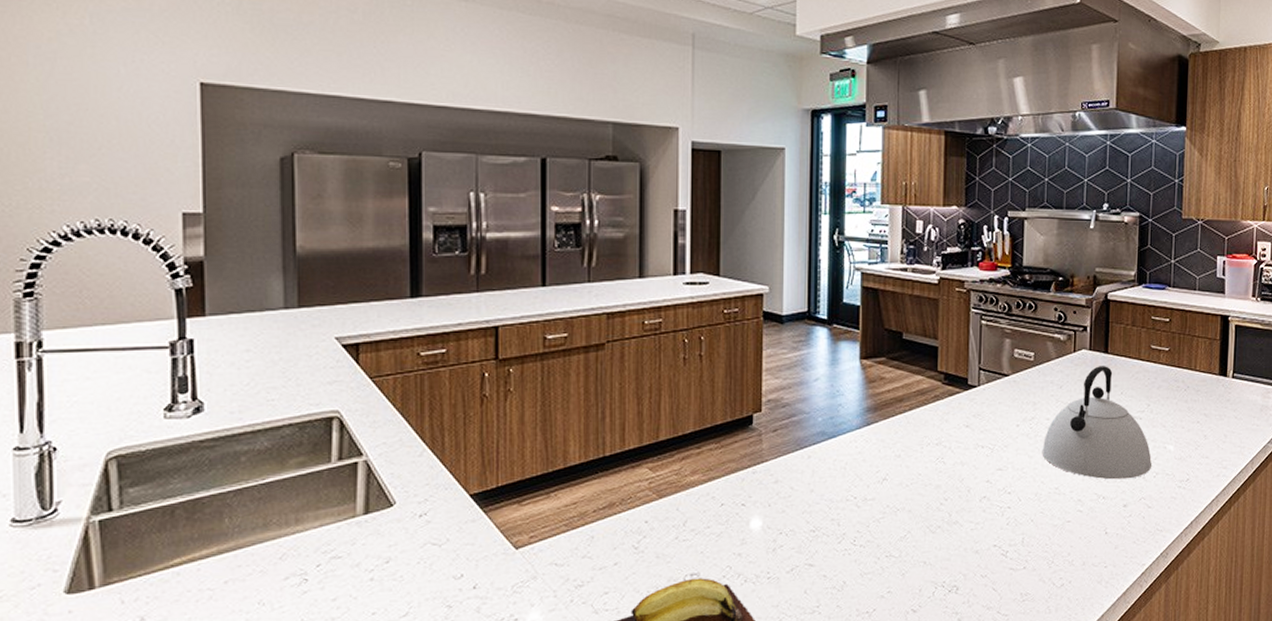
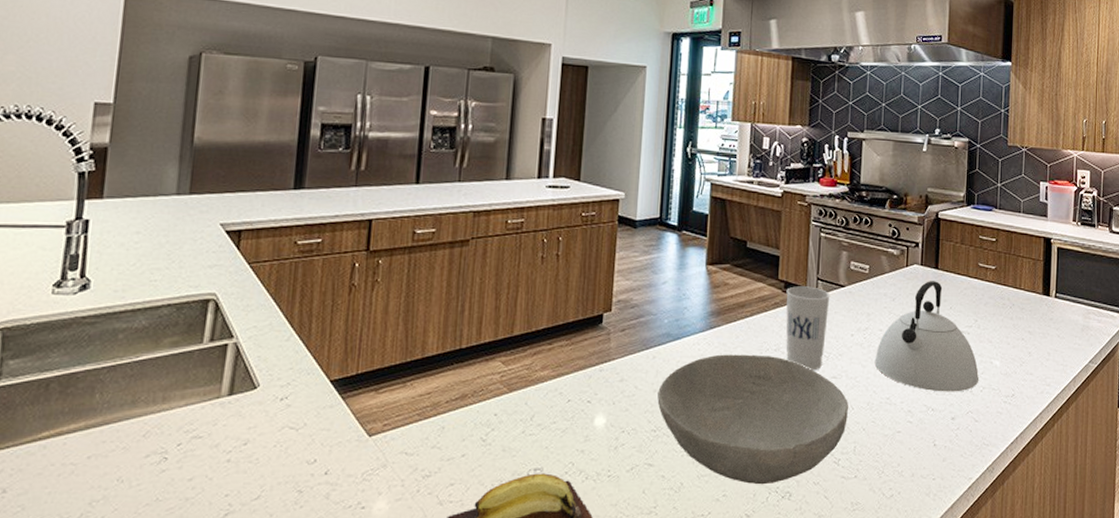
bowl: none [815,450,1016,580] -> present [657,354,849,485]
cup: none [946,377,994,464] -> present [786,286,830,371]

